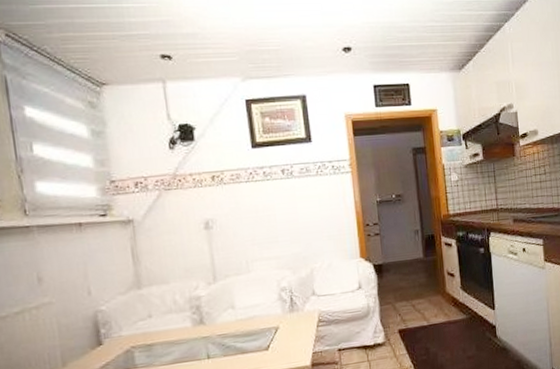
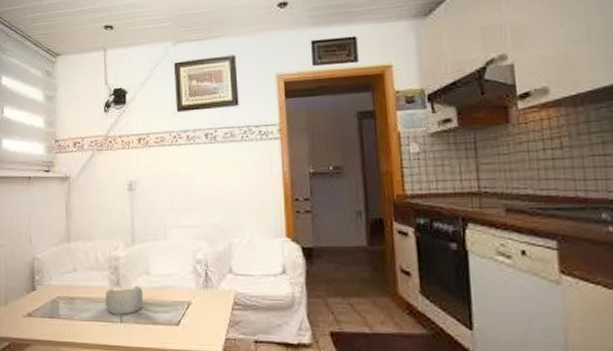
decorative bowl: none [187,320,231,353] -> present [104,285,144,315]

